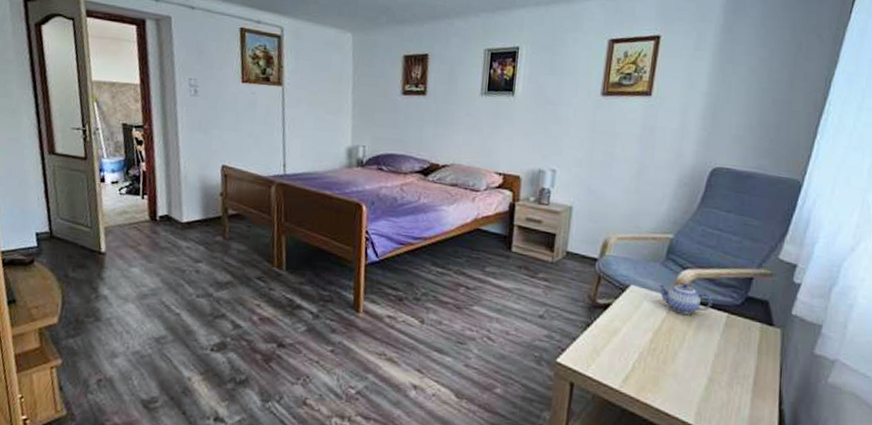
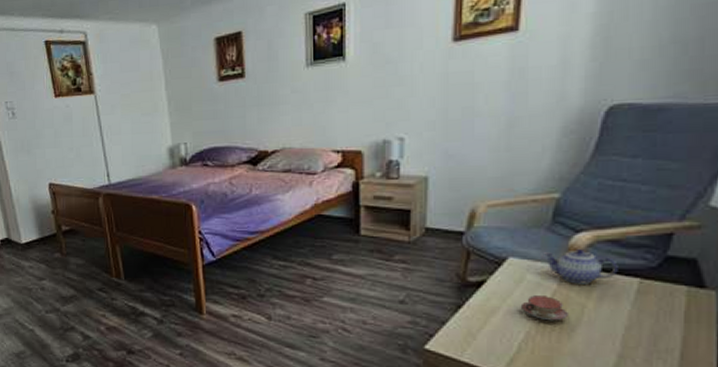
teacup: none [637,320,674,345] -> present [520,295,570,321]

